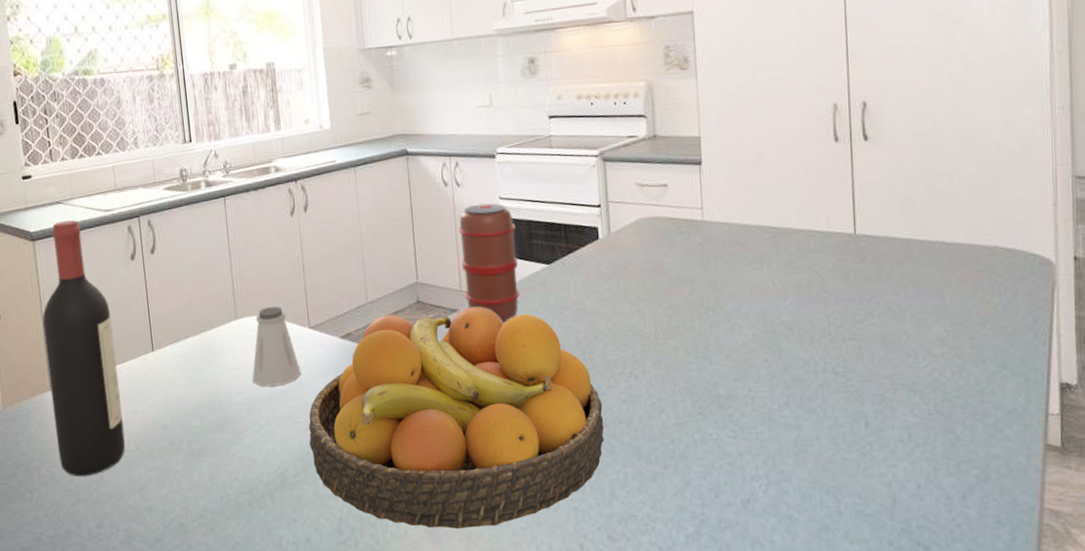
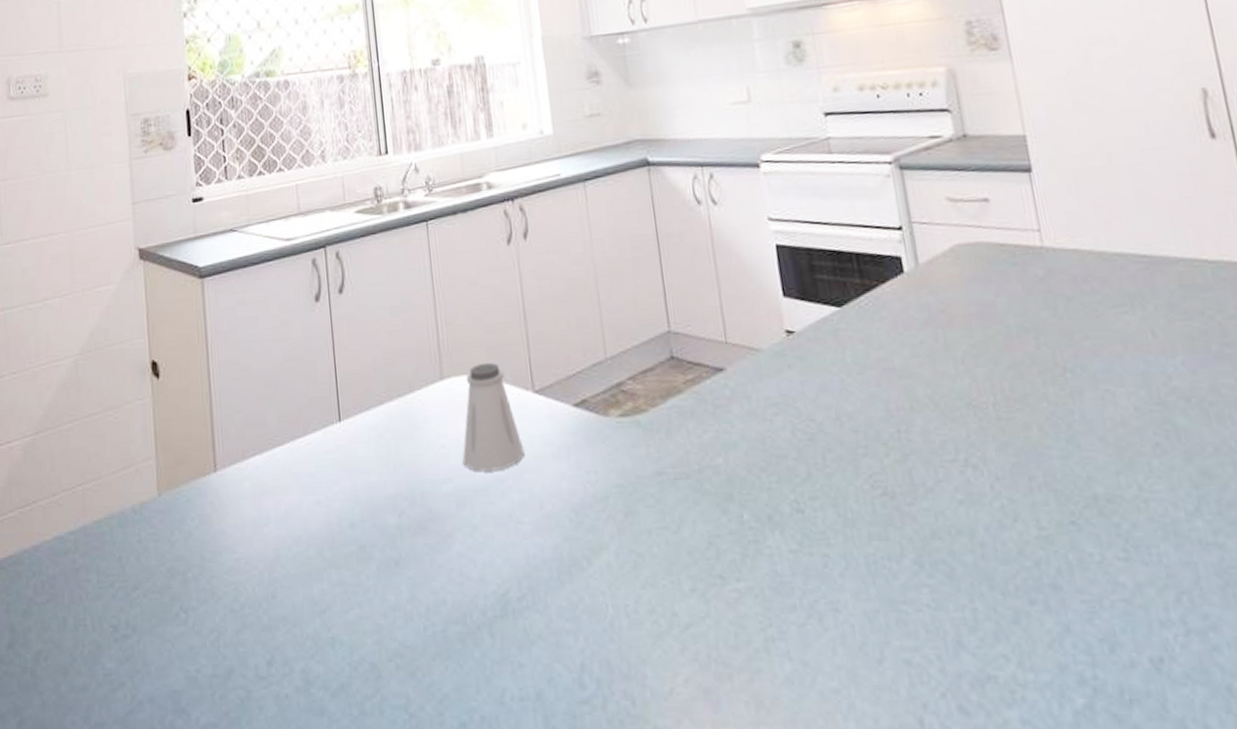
wine bottle: present [42,220,126,477] -> none [208,252,304,592]
fruit bowl: present [309,306,604,529] -> none [536,364,939,688]
spice grinder: present [458,203,520,324] -> none [718,226,805,389]

